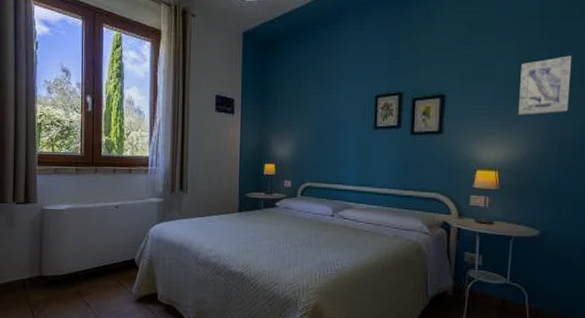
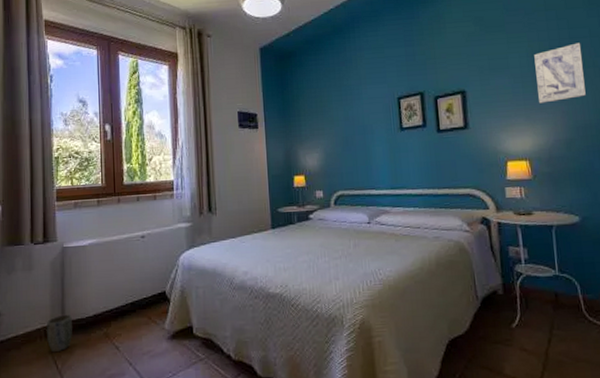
plant pot: none [25,270,48,303] -> present [47,314,72,353]

